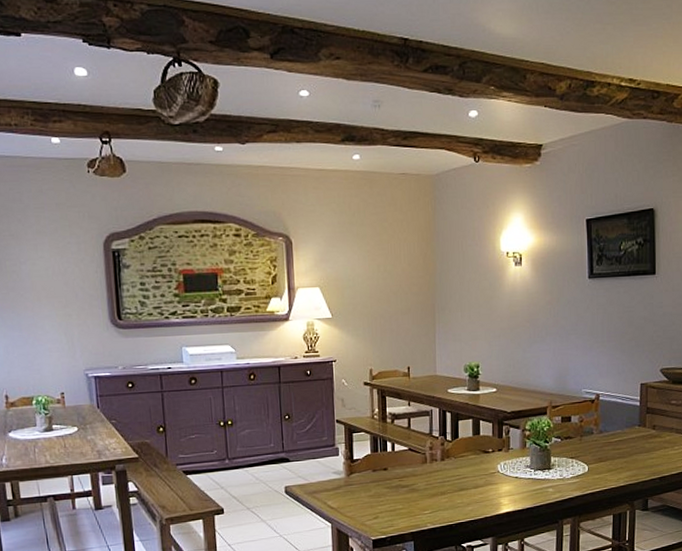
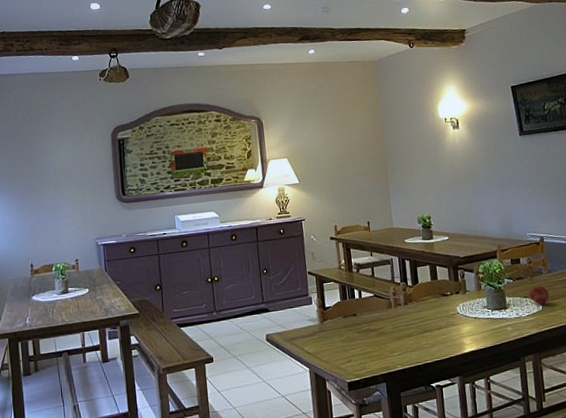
fruit: none [576,446,597,467] -> present [529,285,550,305]

